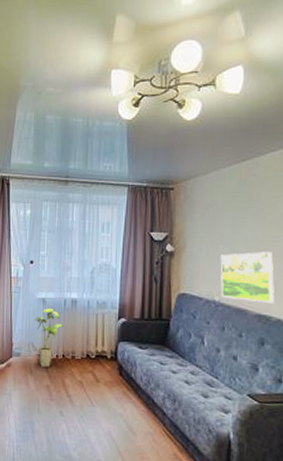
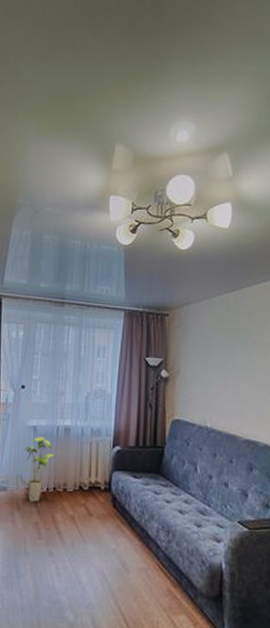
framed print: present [220,252,275,304] -> none [212,378,261,429]

